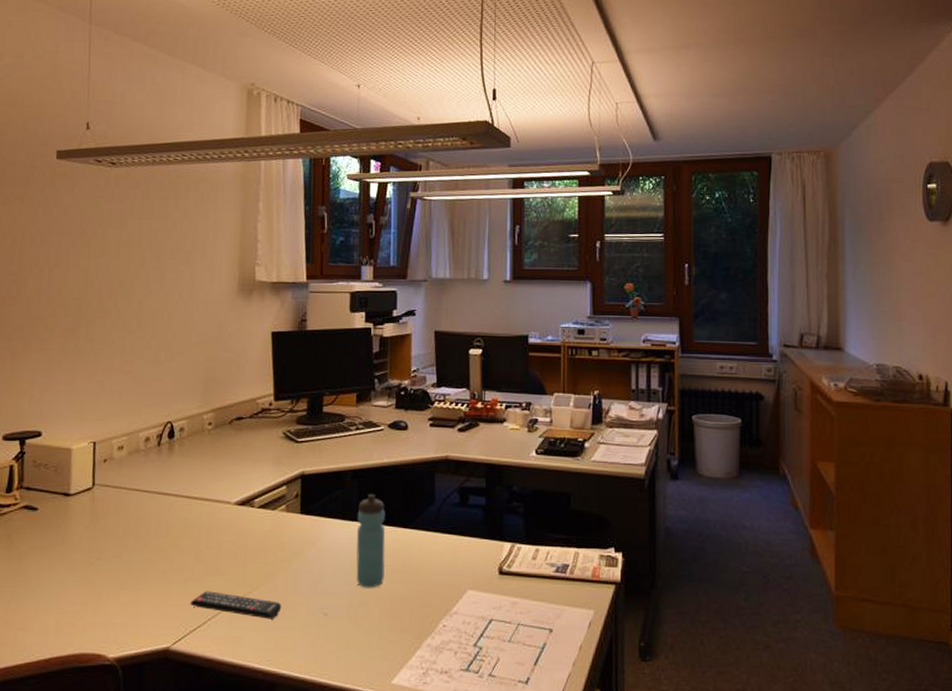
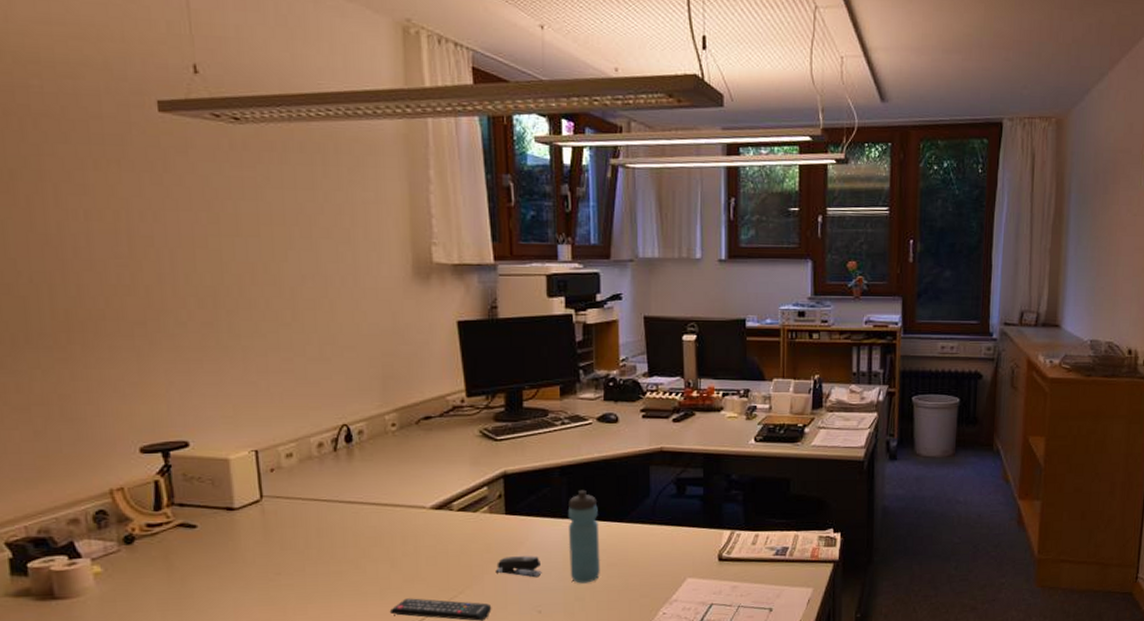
stapler: none [288,556,330,578] -> present [495,556,542,577]

